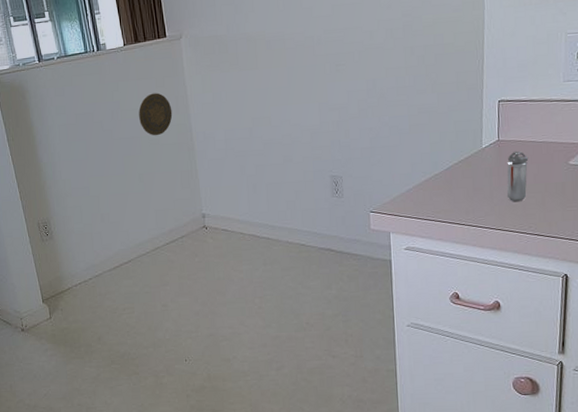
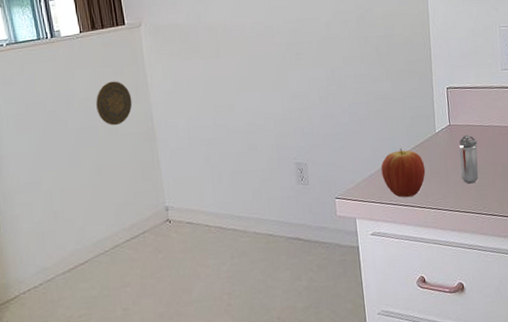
fruit: none [419,163,468,213] -> present [381,148,426,197]

